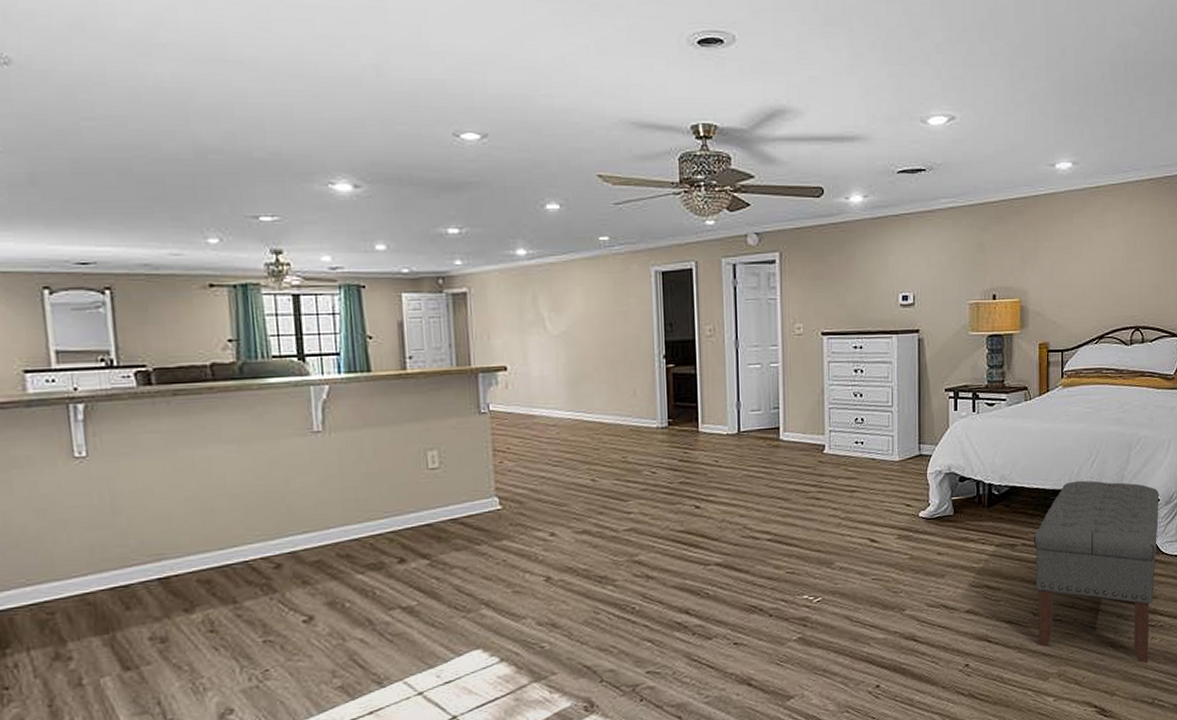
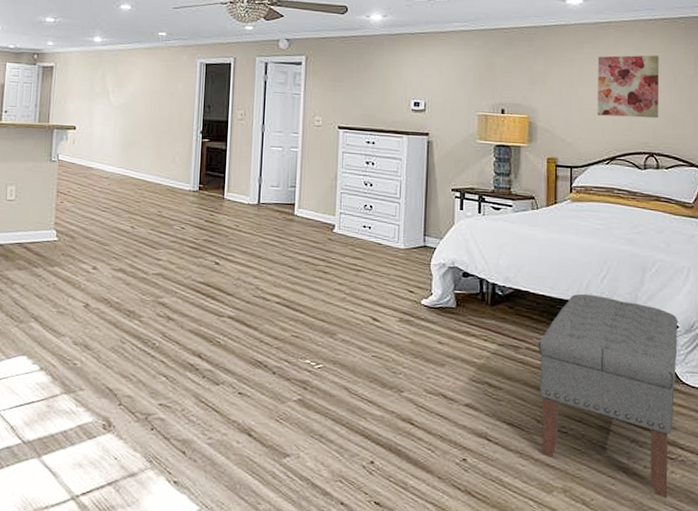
wall art: none [1087,221,1145,292] -> present [597,55,660,118]

